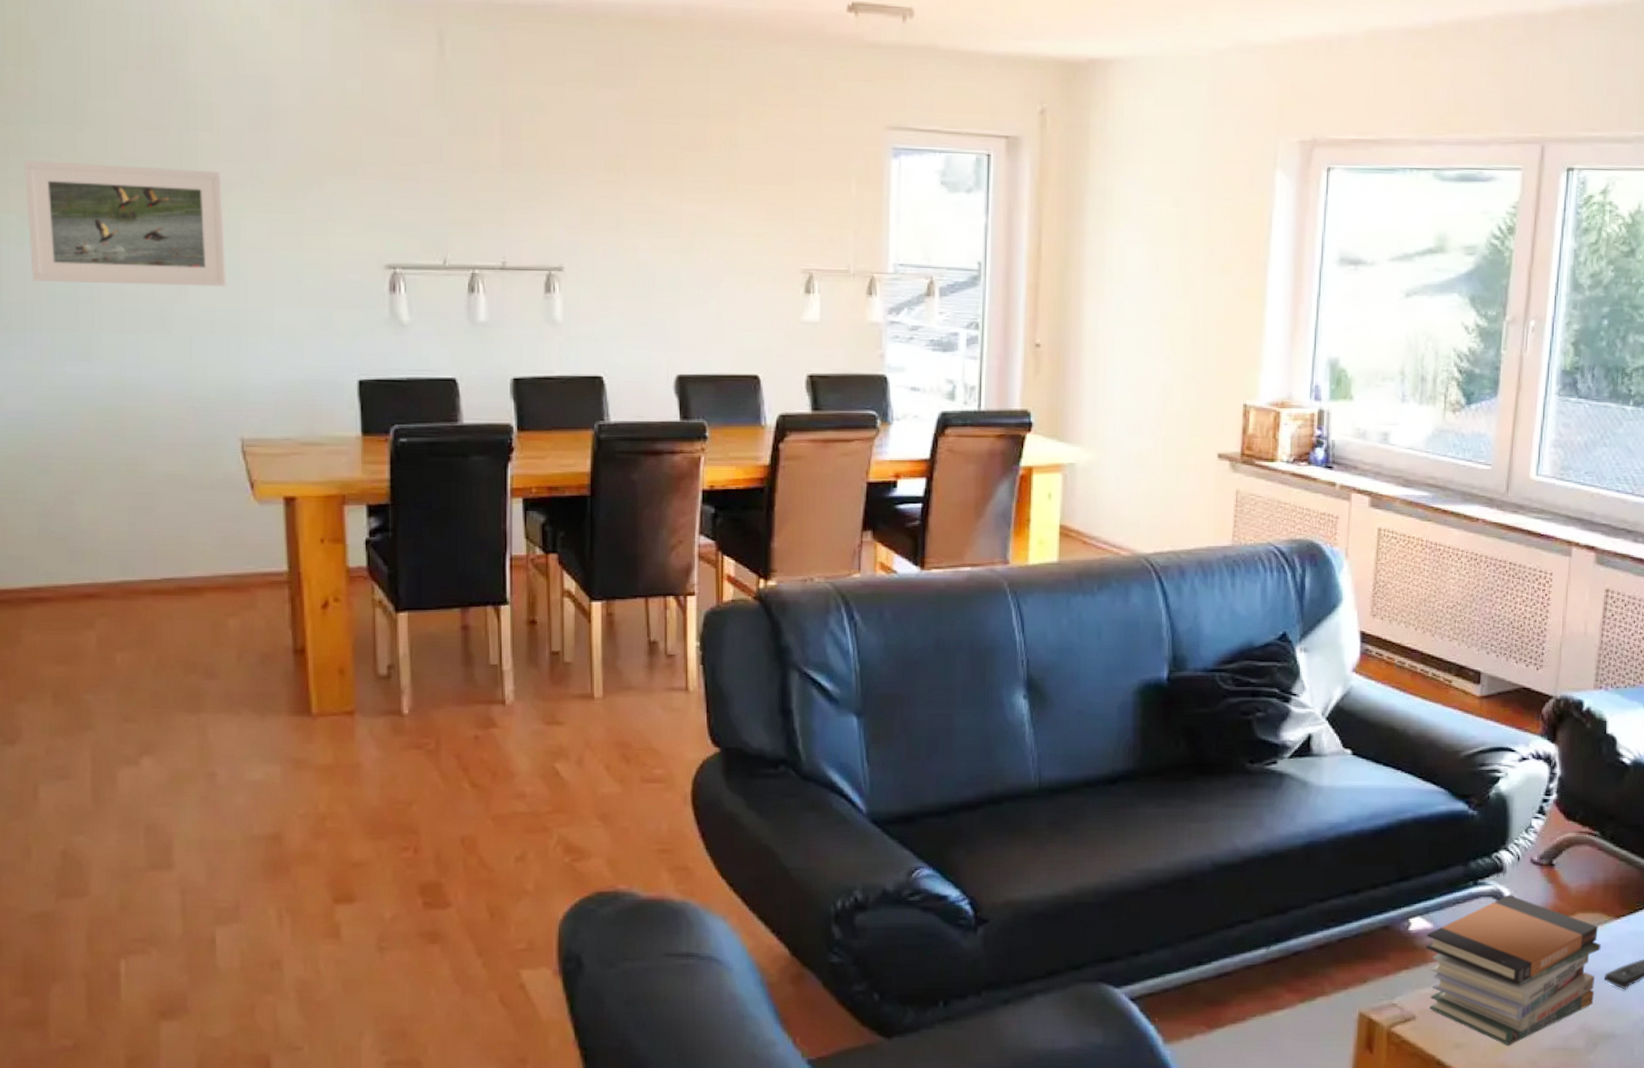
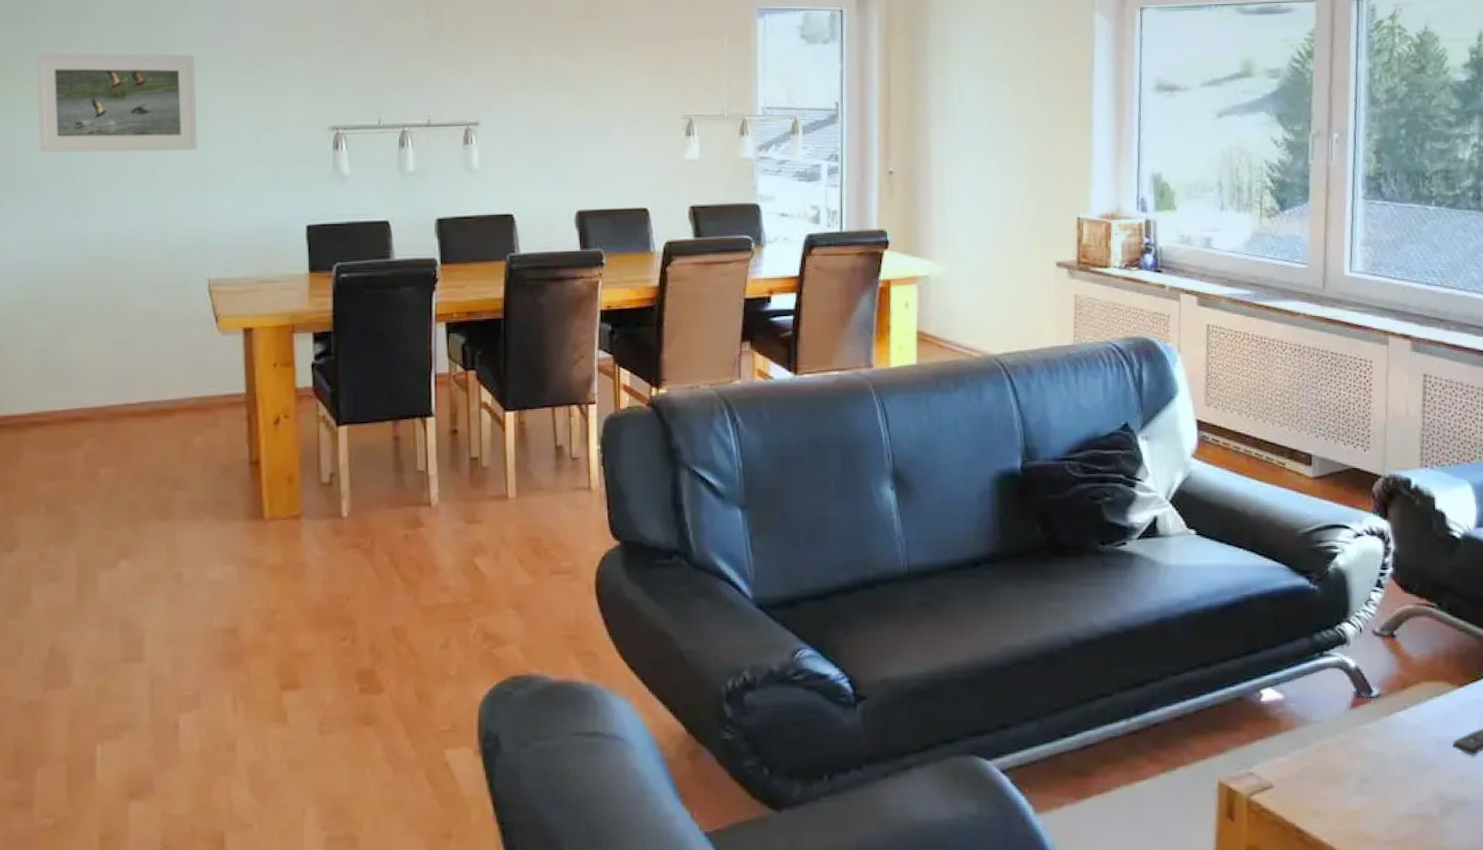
book stack: present [1426,895,1601,1046] -> none [1278,666,1447,814]

